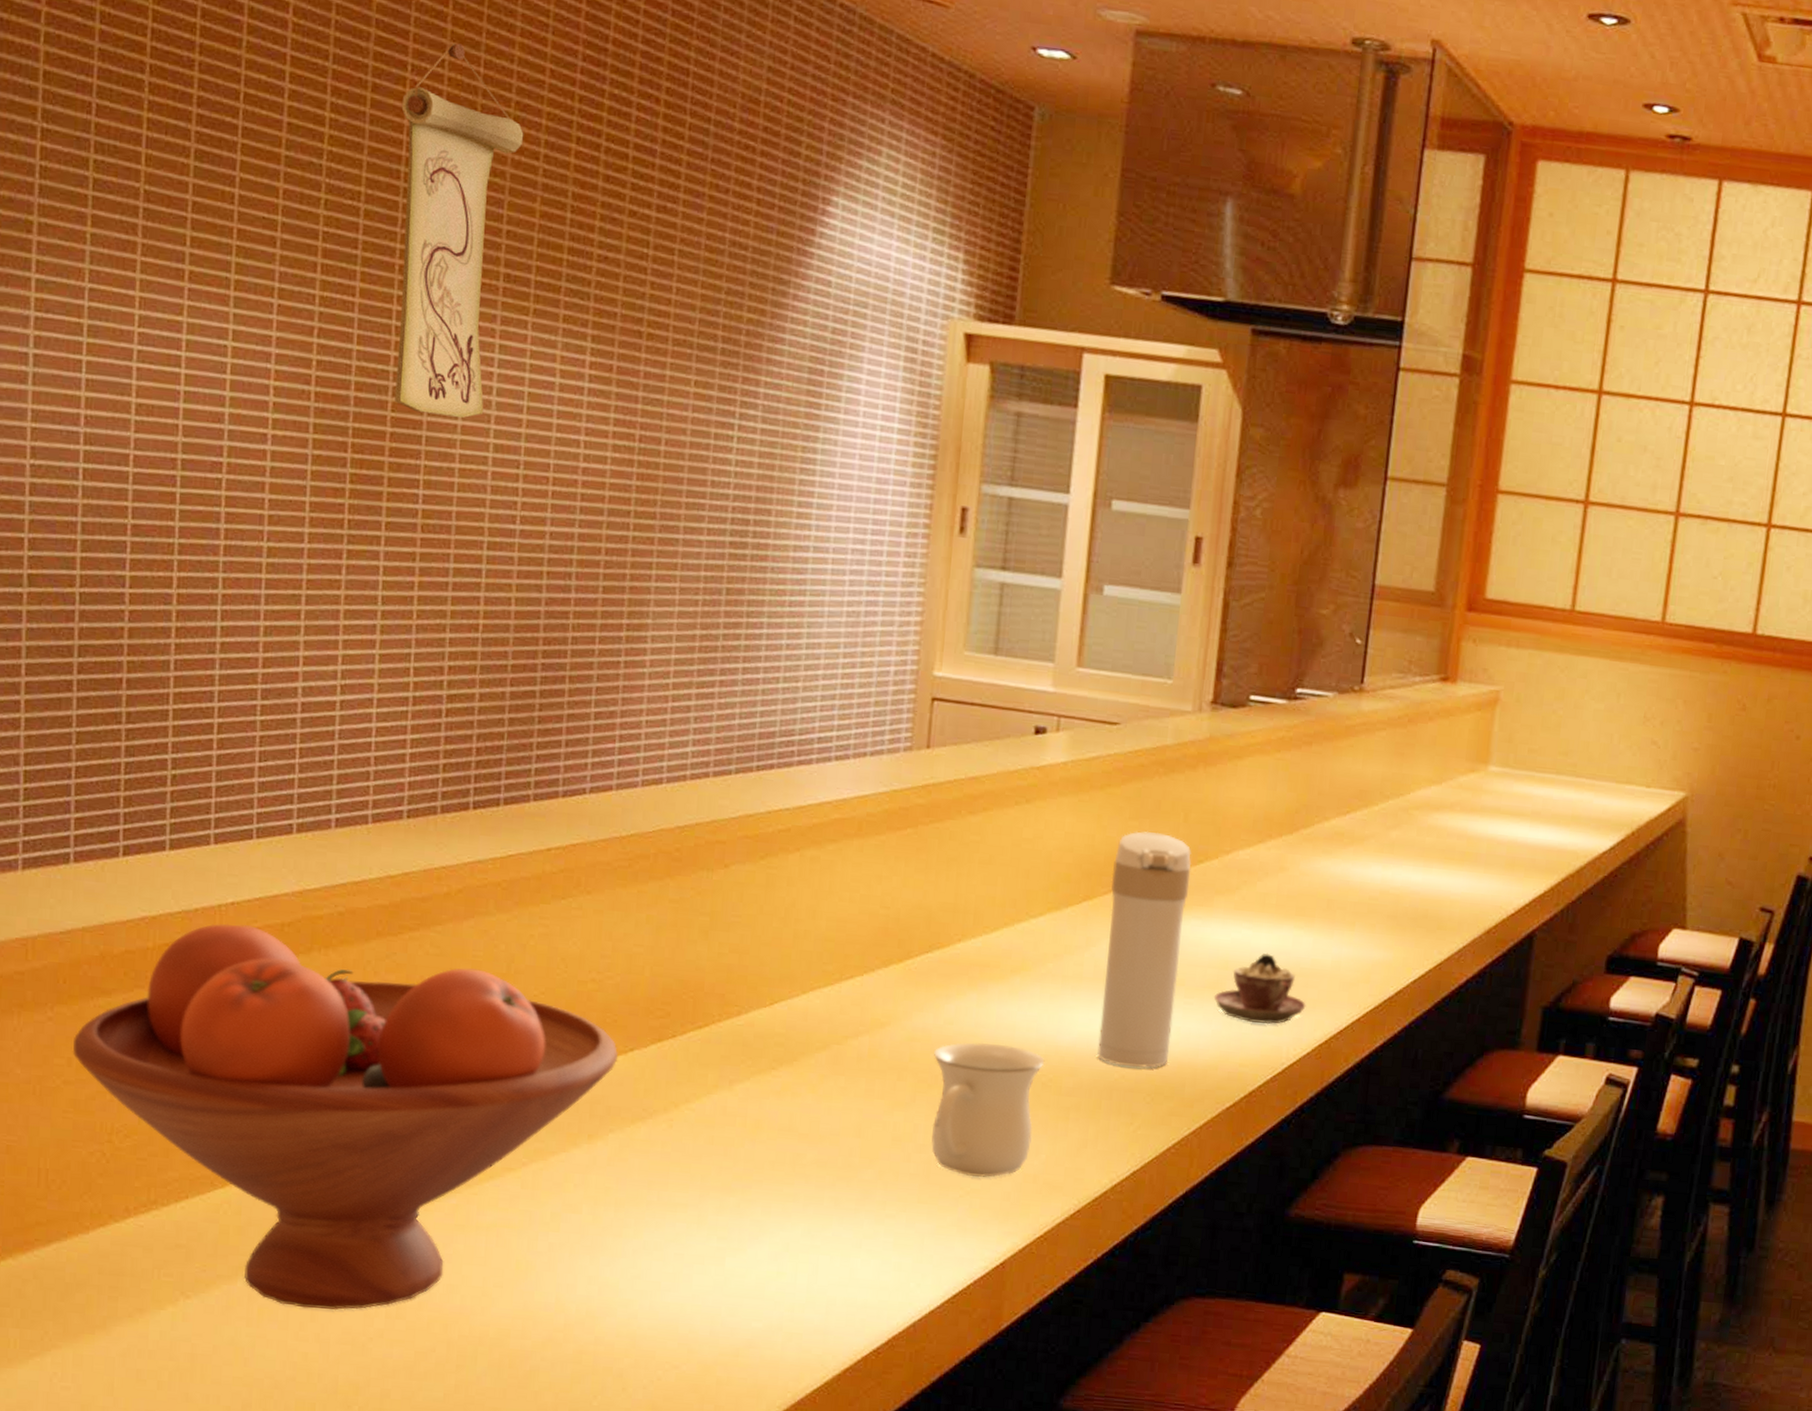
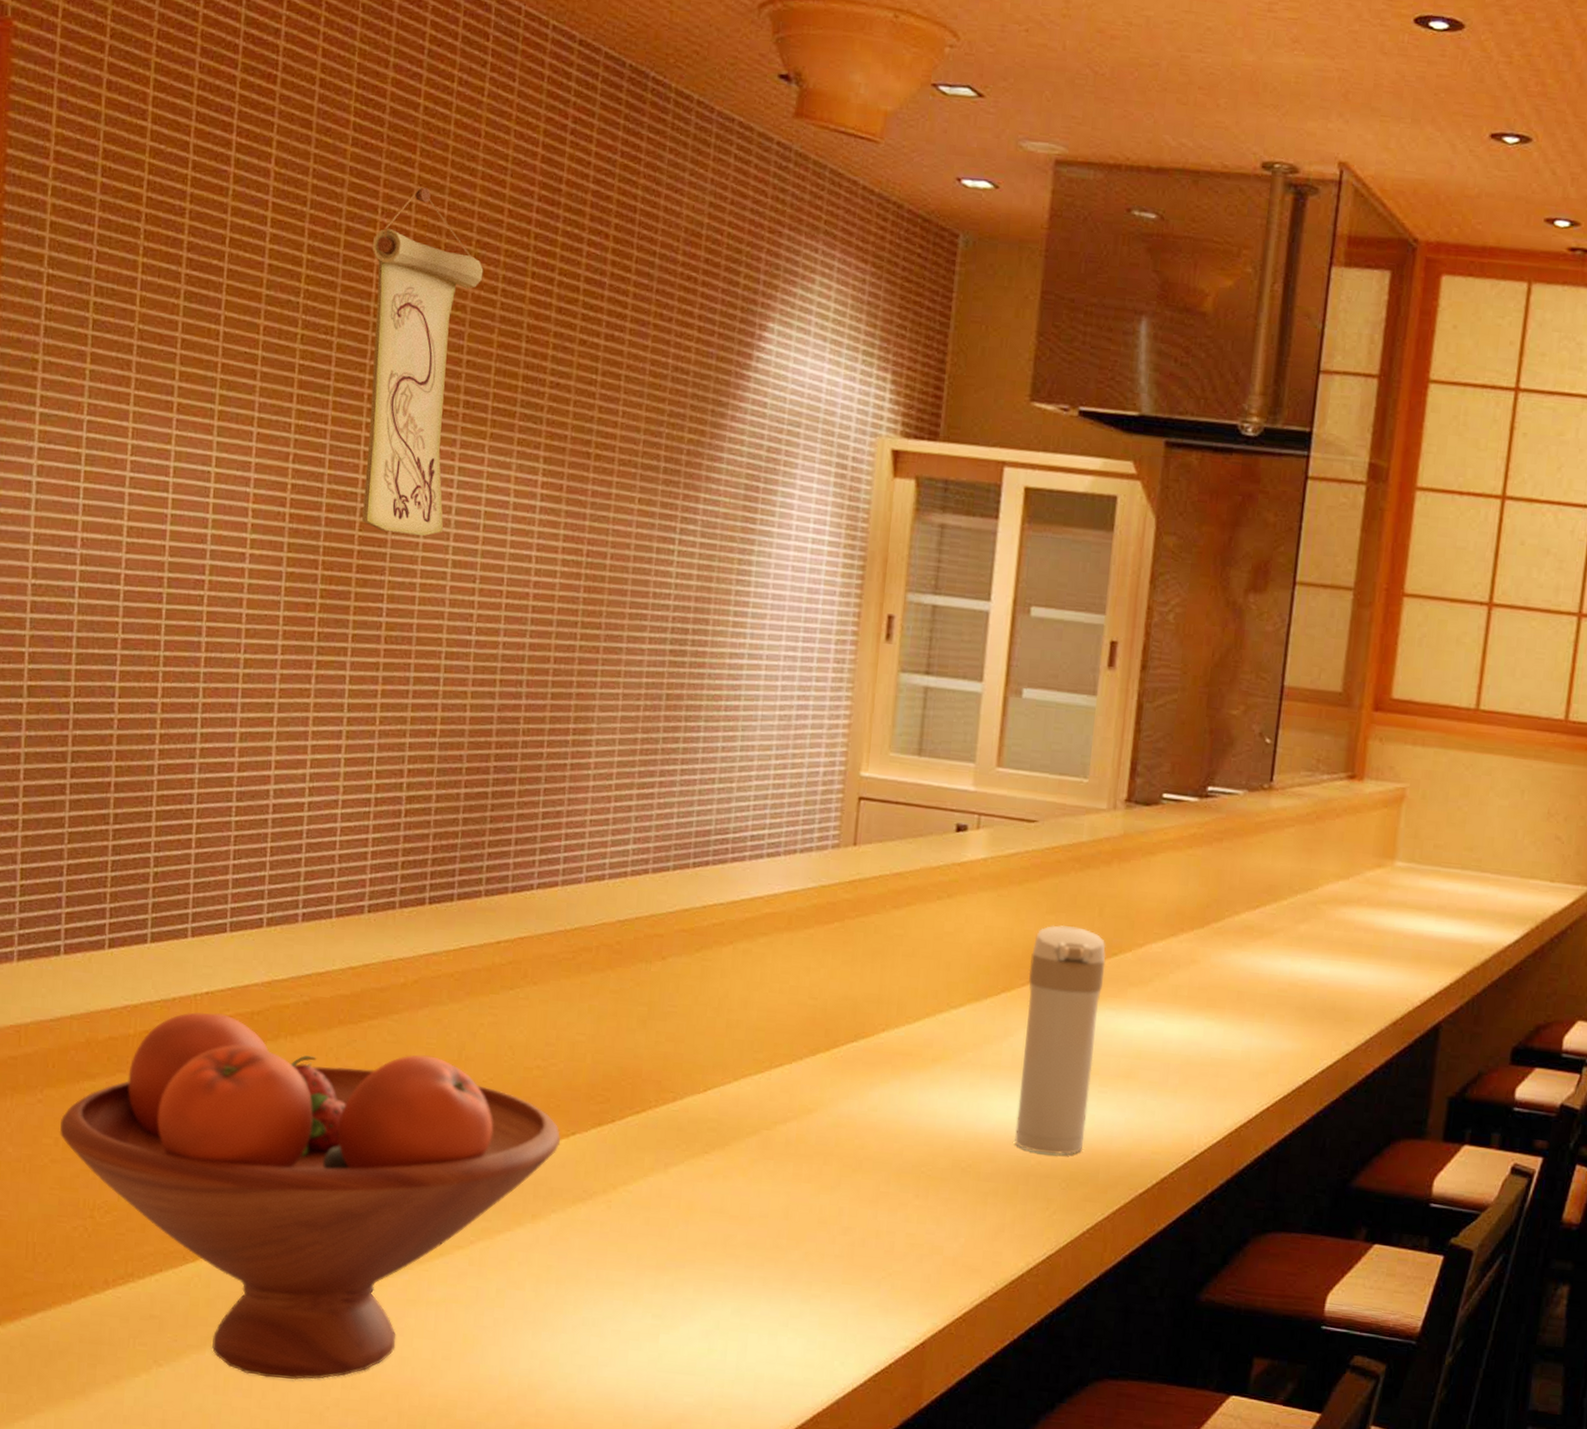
mug: present [931,1042,1045,1177] -> none [855,1128,964,1260]
teacup: present [1213,953,1306,1025] -> none [1127,1043,1217,1113]

